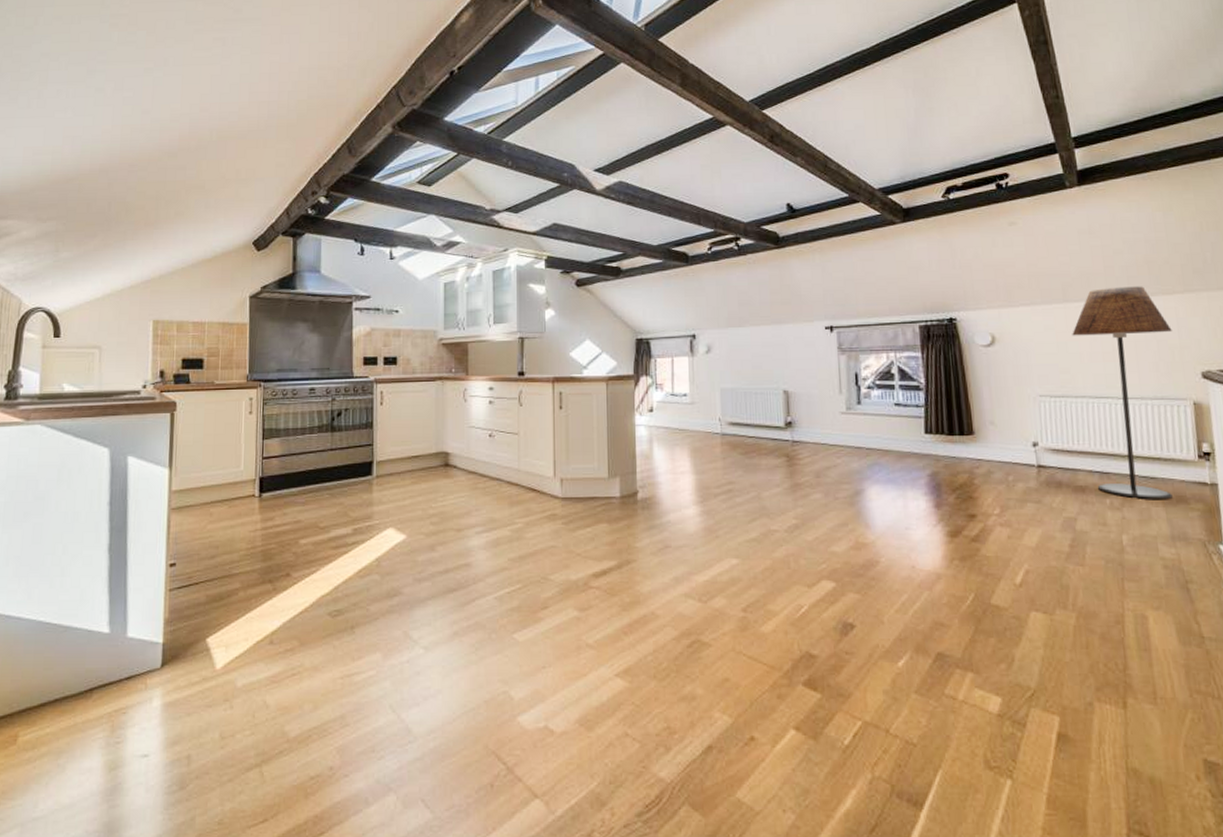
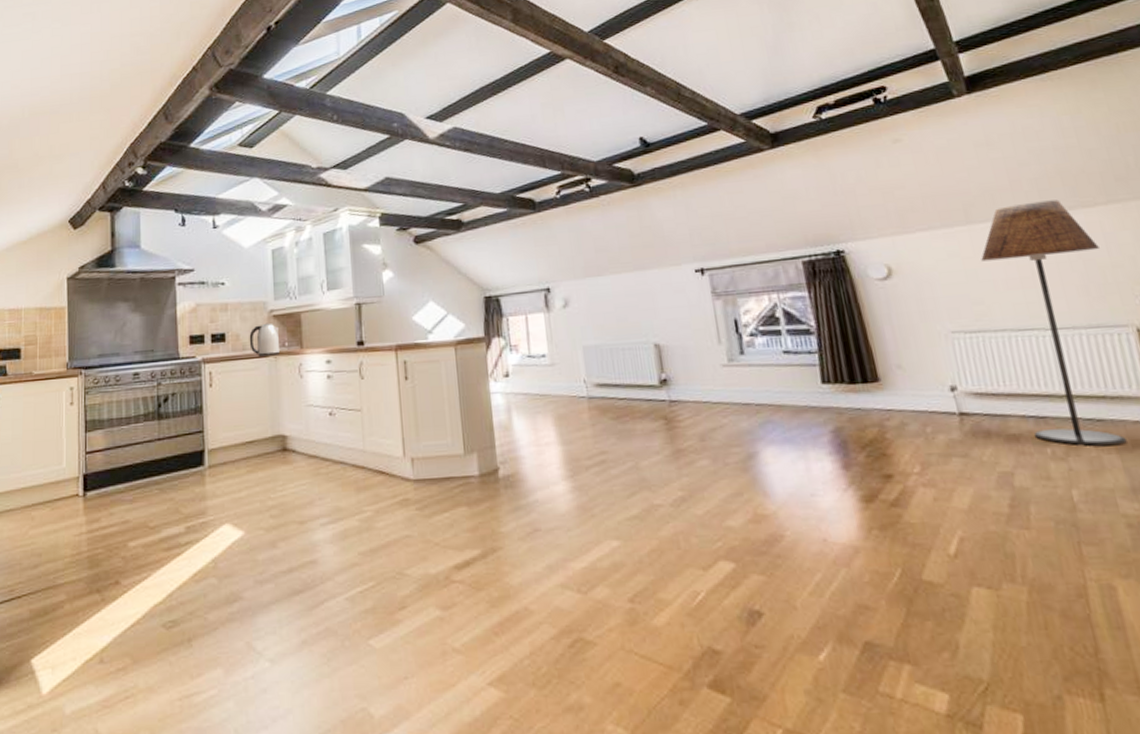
kettle: none [419,350,446,380] -> present [249,323,279,357]

